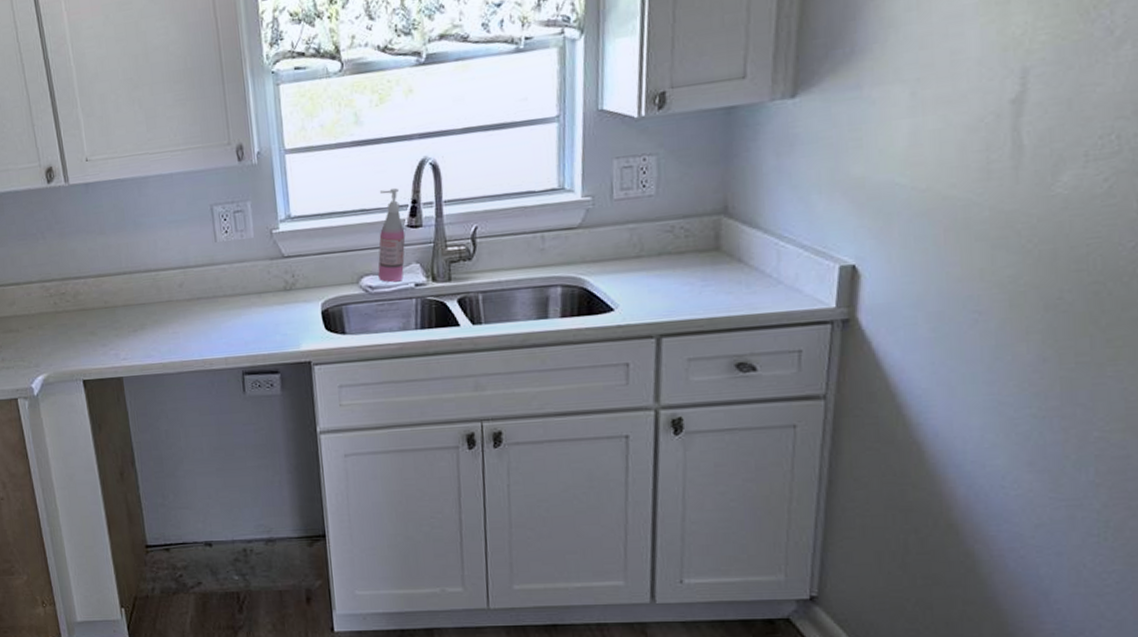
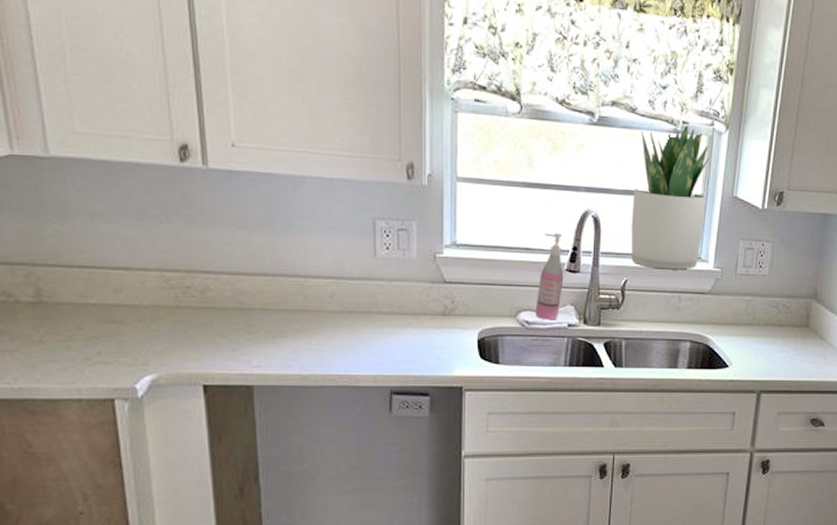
planter: none [474,38,566,209] -> present [631,123,712,270]

